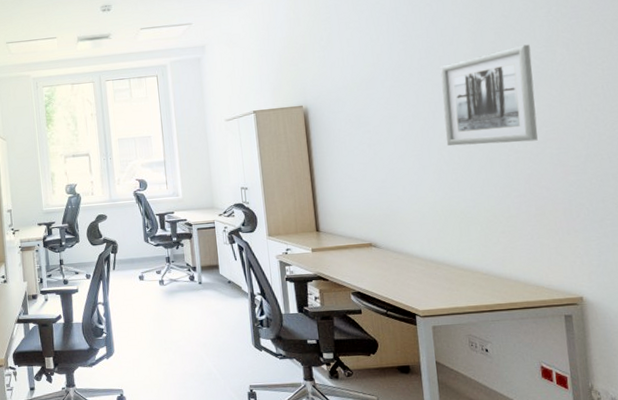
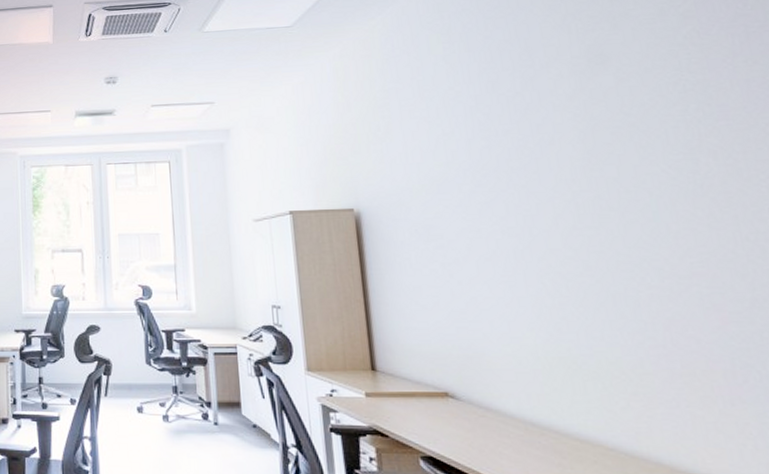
wall art: present [440,44,538,146] -> none [537,149,679,275]

